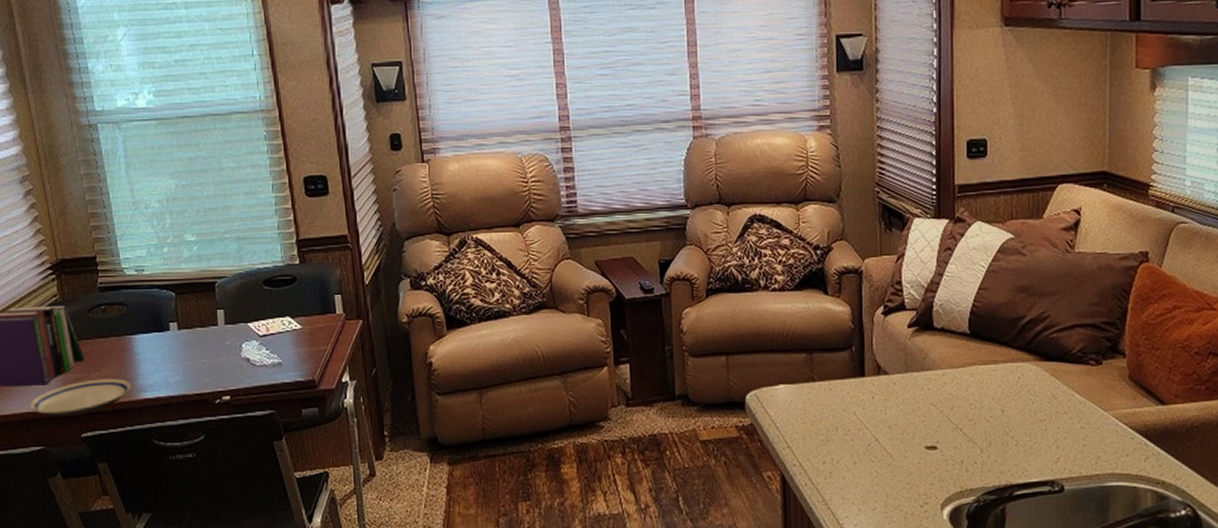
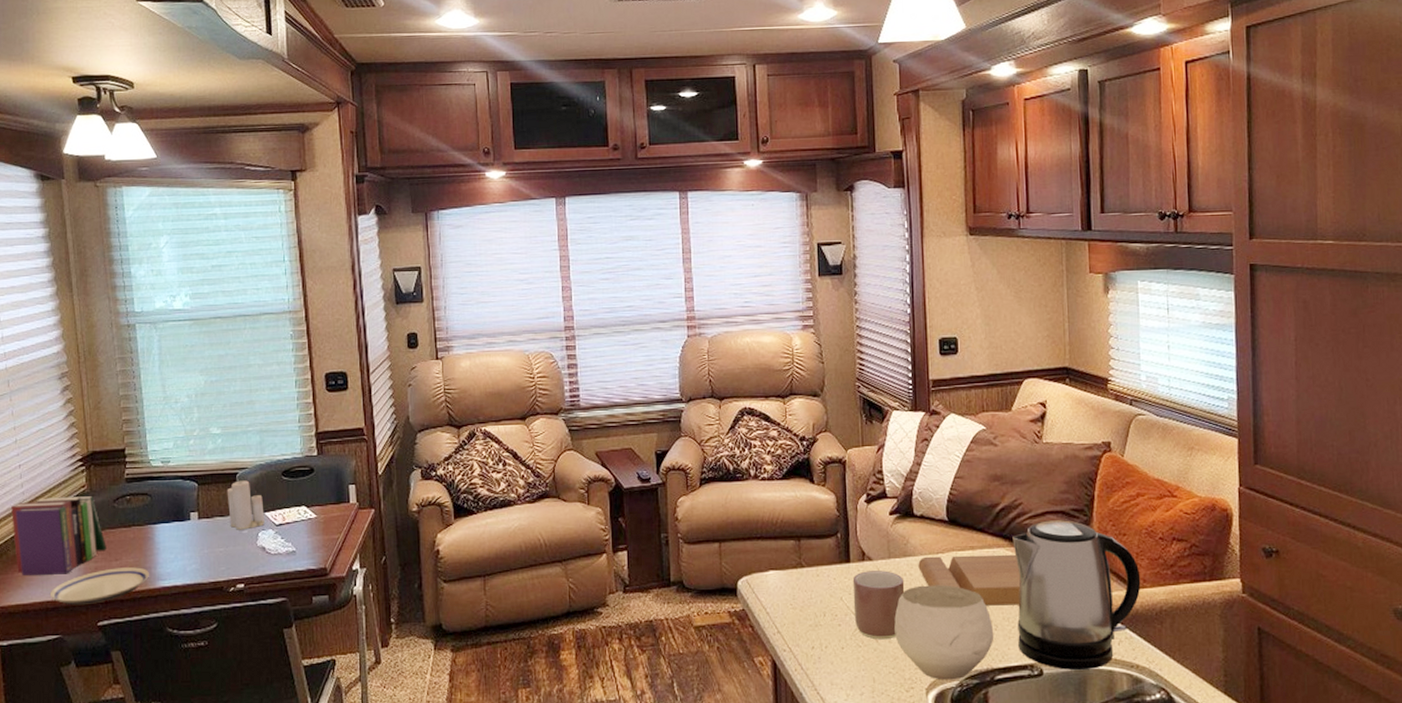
candle: none [206,287,248,341] -> present [227,478,265,530]
mug: none [867,385,922,455] -> present [852,570,905,640]
bowl: none [910,399,1015,496] -> present [894,585,994,680]
cutting board: none [937,368,1045,421] -> present [918,554,1021,606]
kettle: none [1038,333,1172,487] -> present [1012,520,1141,671]

